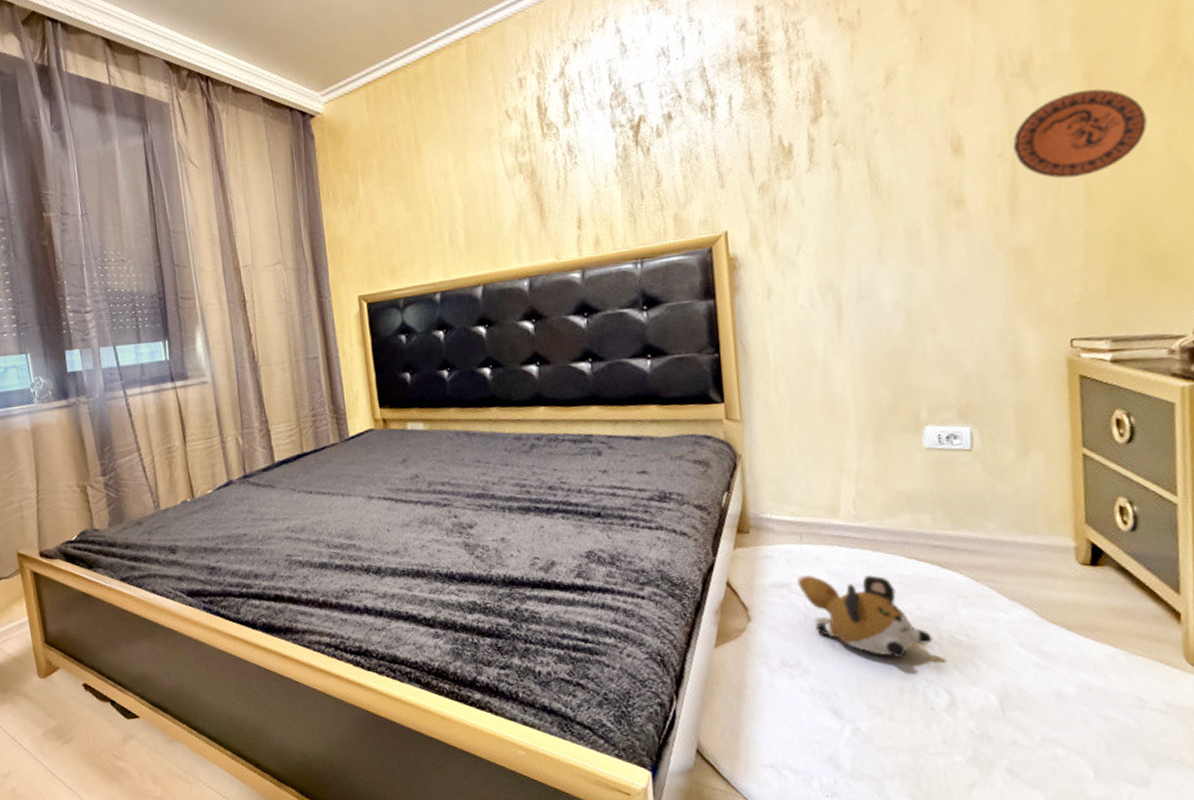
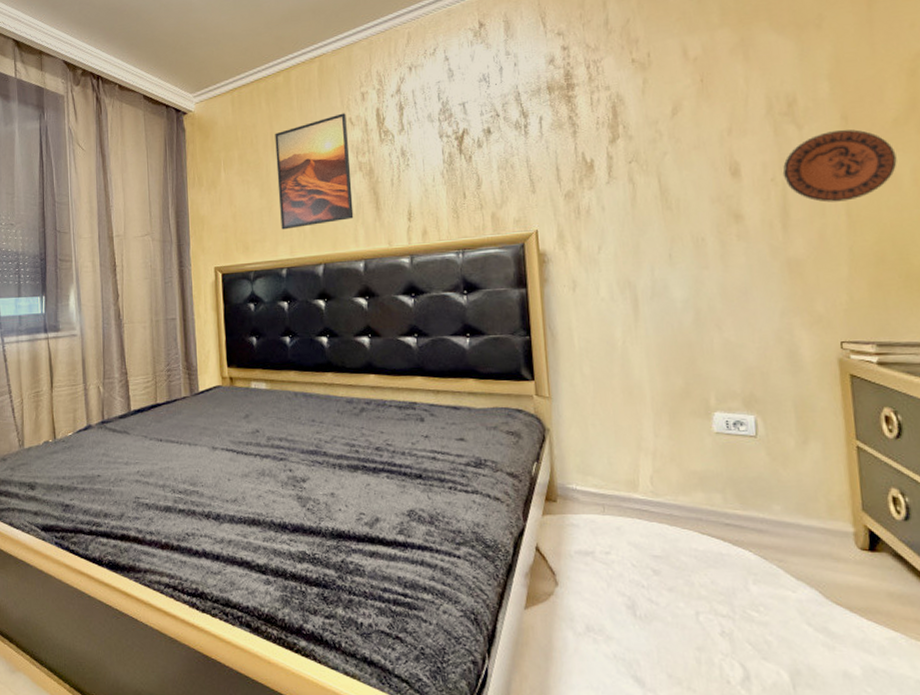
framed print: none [419,104,515,248] -> present [275,113,354,230]
plush toy: present [797,575,933,659] -> none [601,545,727,630]

